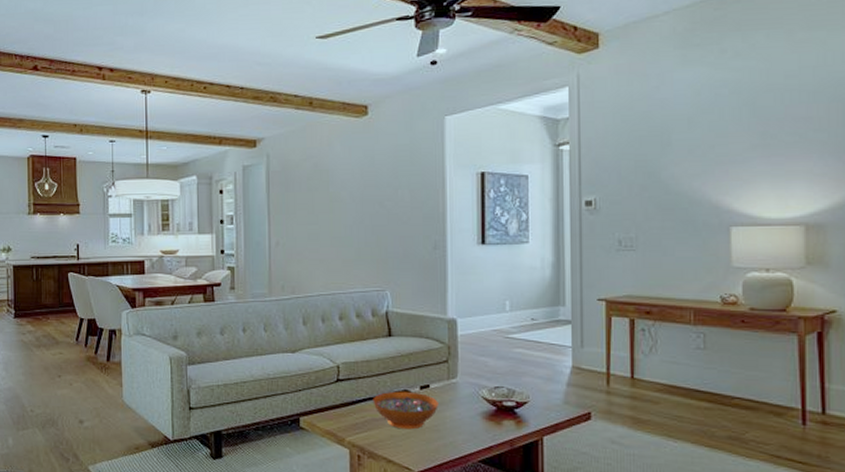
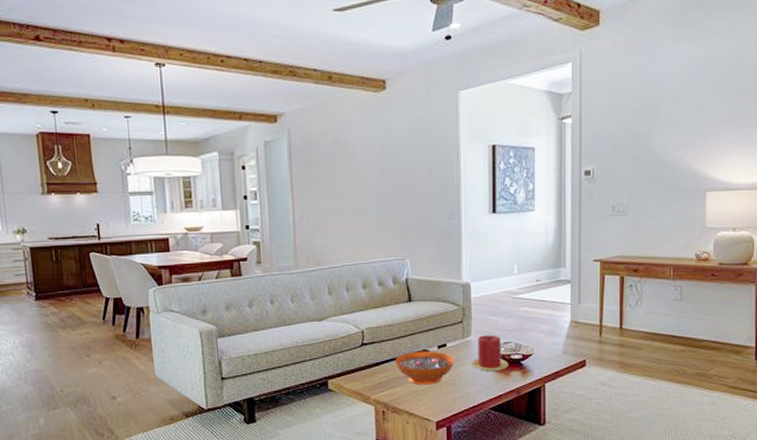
candle: none [456,377,501,418] -> present [470,335,509,371]

